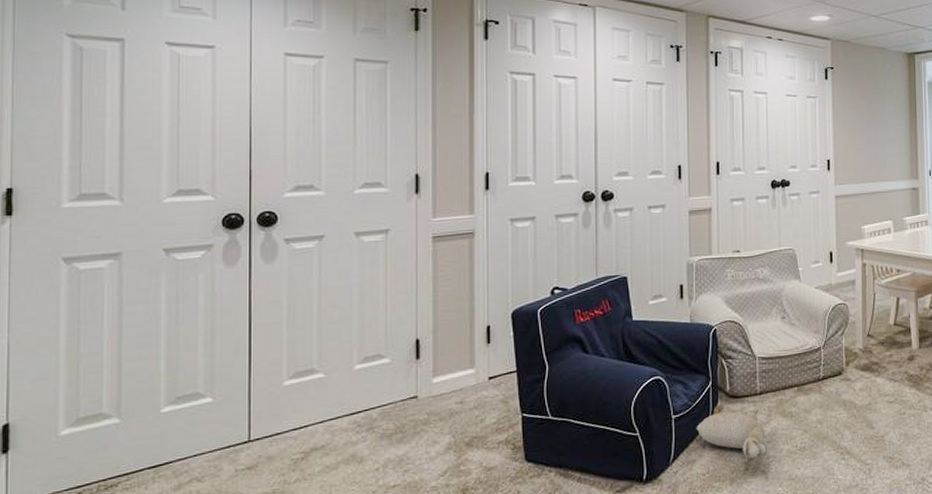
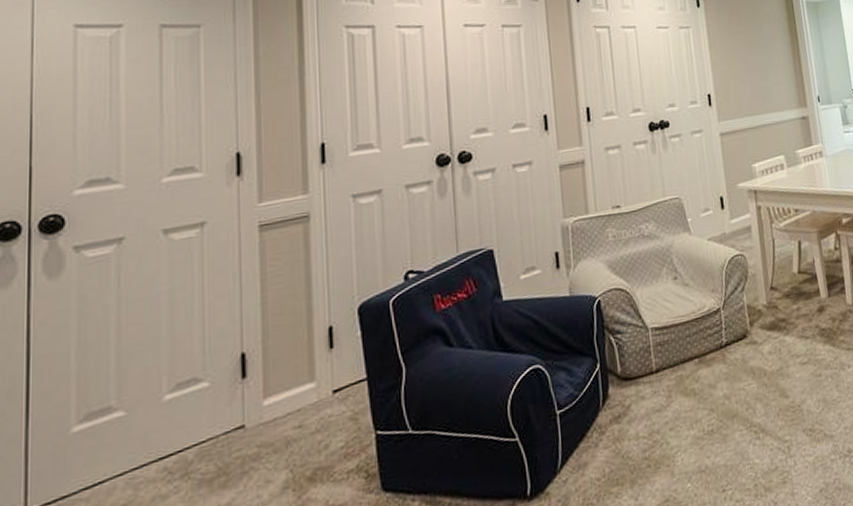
plush toy: present [696,403,767,459] -> none [585,388,670,454]

